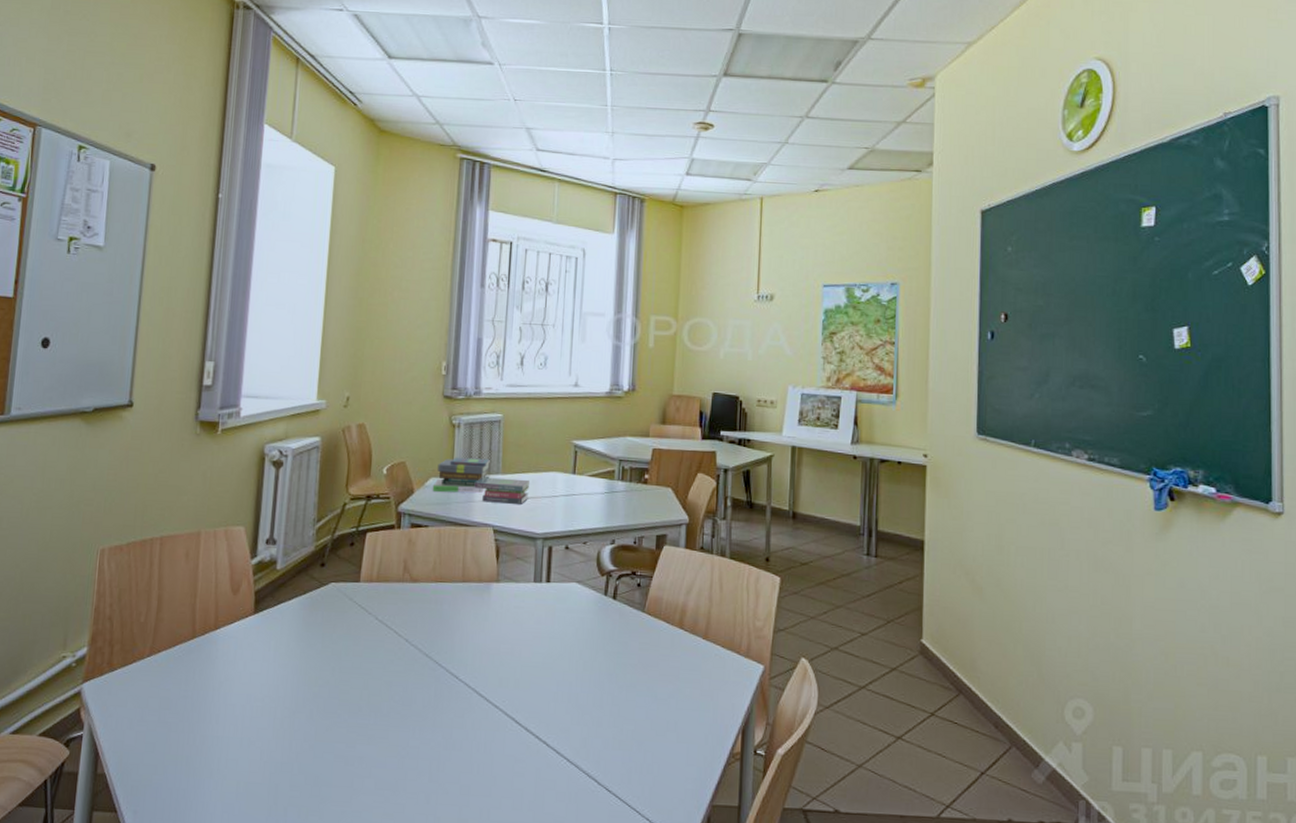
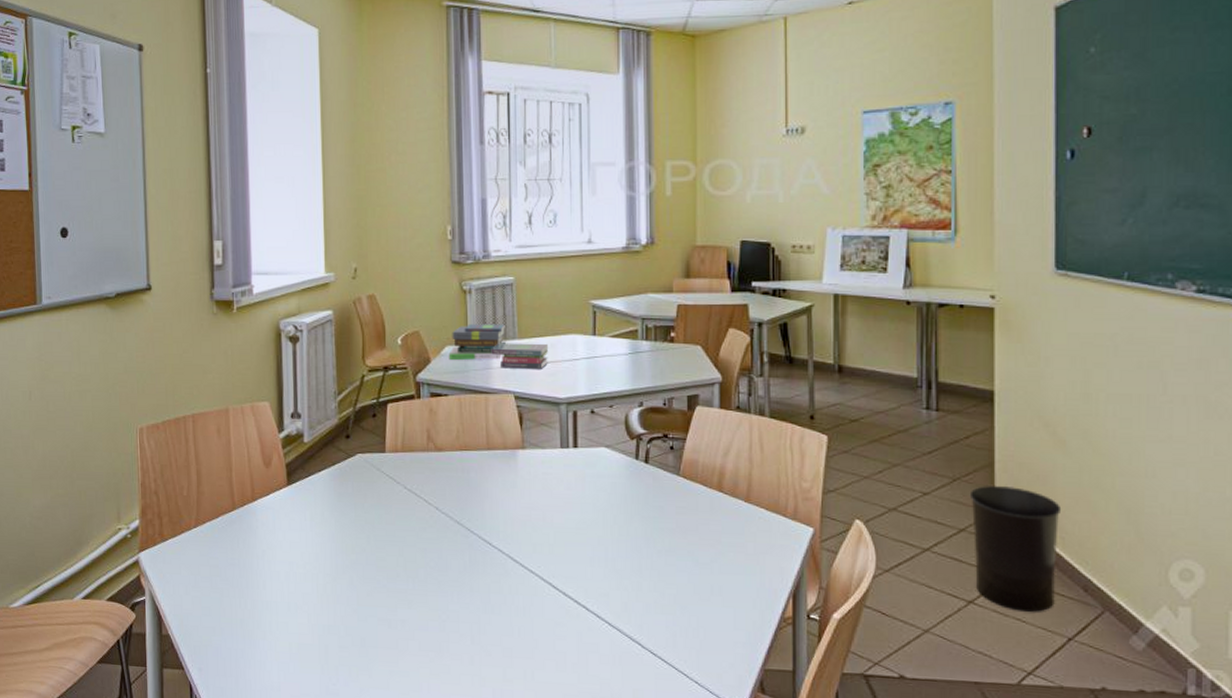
waste bin: none [901,628,978,748] -> present [969,486,1062,612]

